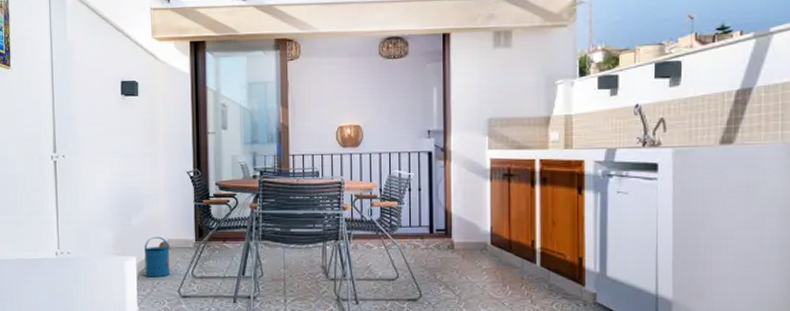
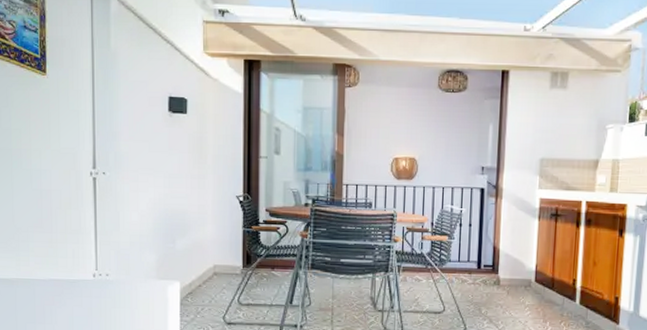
watering can: present [144,236,170,278] -> none [189,261,216,304]

